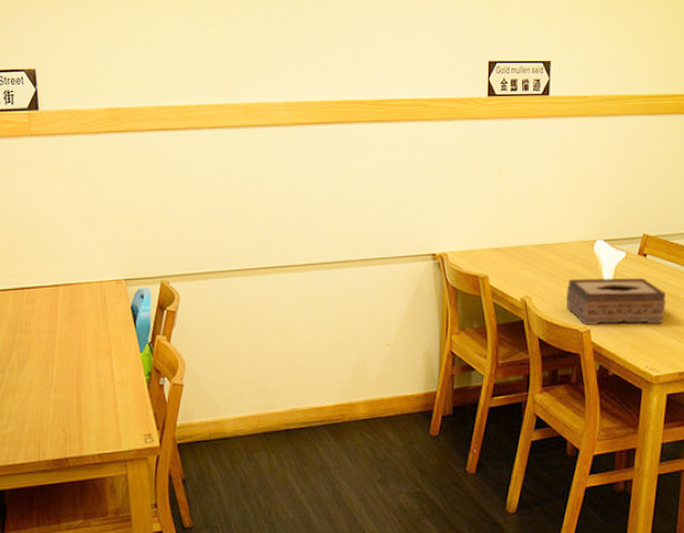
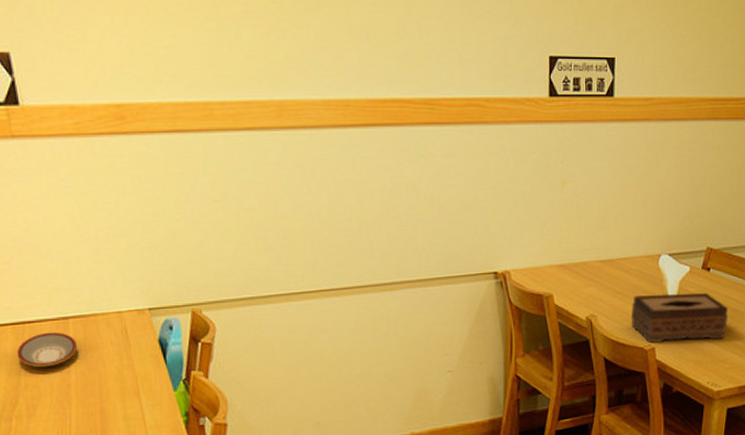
plate: none [15,297,64,327] -> present [16,332,78,368]

